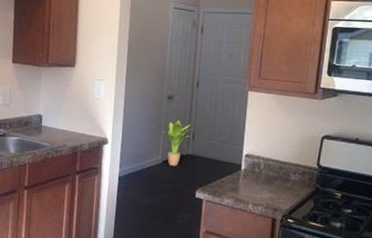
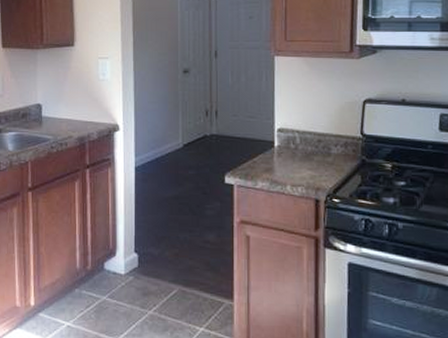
potted plant: present [160,120,194,167] -> none [177,96,217,150]

